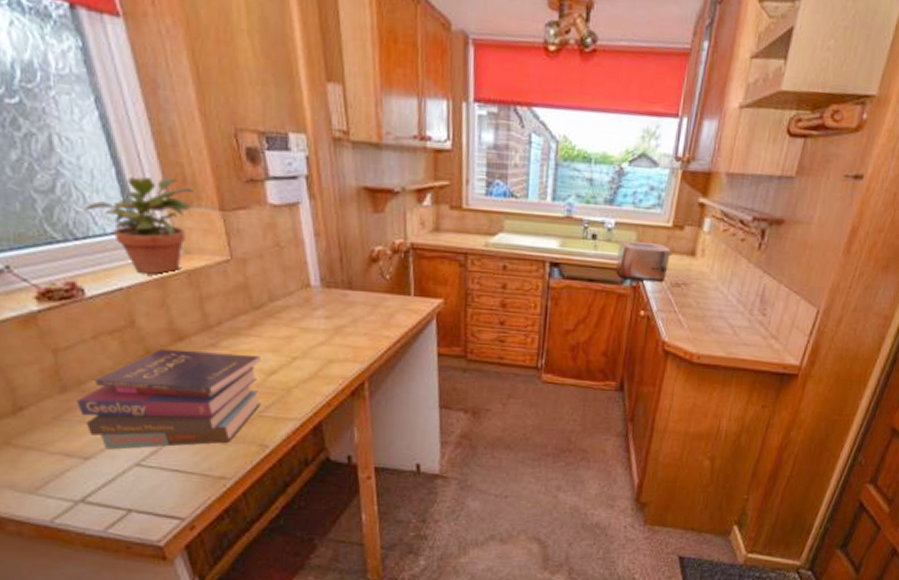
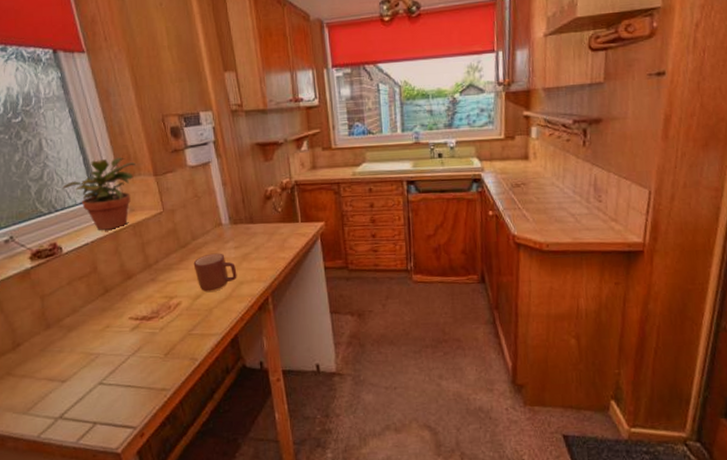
books: present [76,348,262,450] -> none [56,284,191,373]
mug: none [269,320,326,369] -> present [193,253,237,293]
toaster: present [615,241,672,283] -> none [461,153,508,188]

